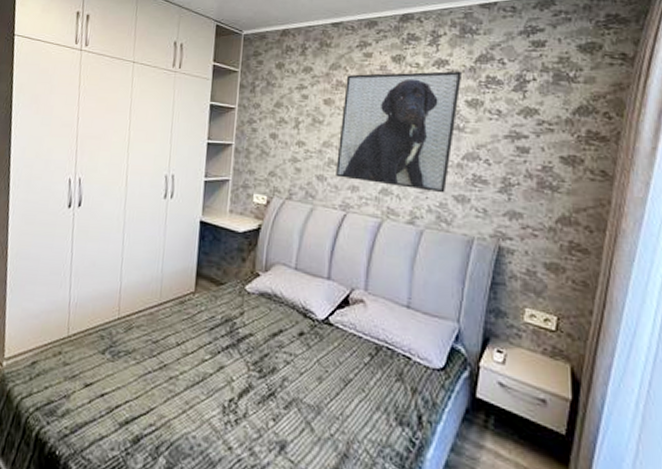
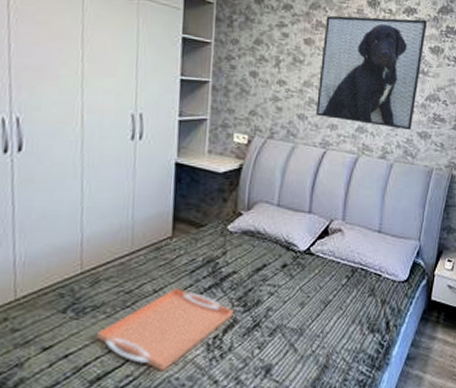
serving tray: none [126,344,249,427] -> present [95,288,234,372]

